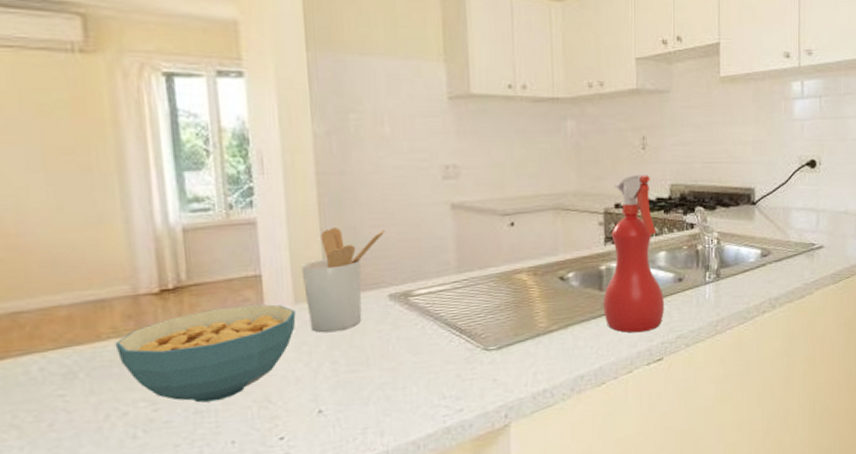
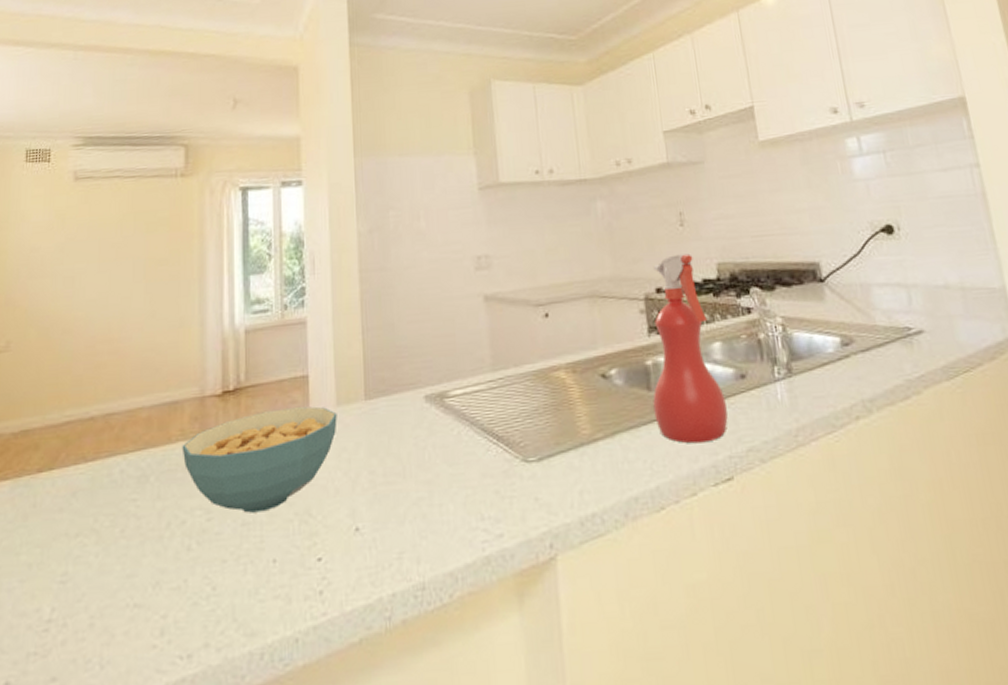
utensil holder: present [301,228,386,333] -> none [343,325,422,439]

